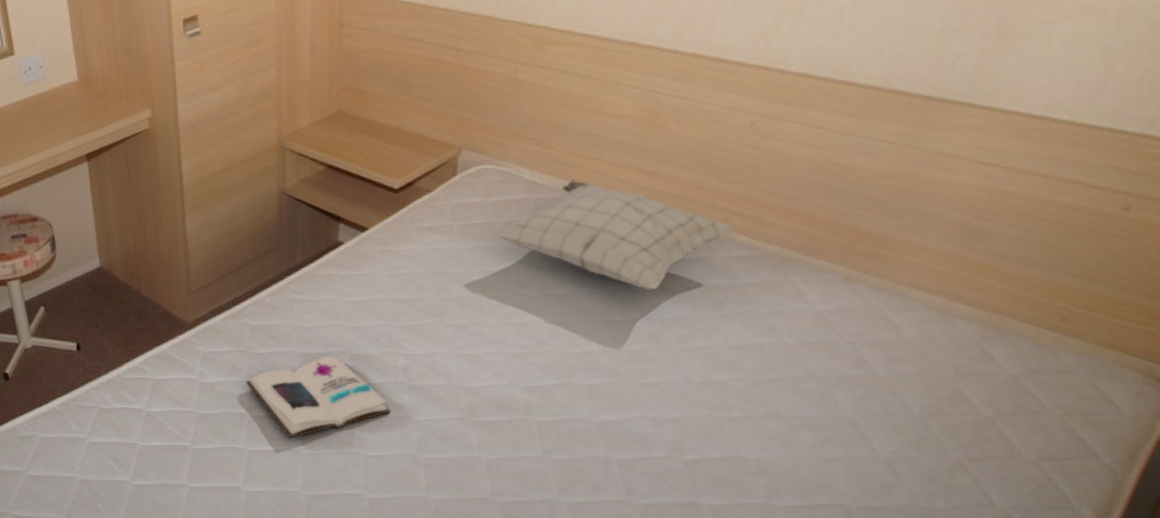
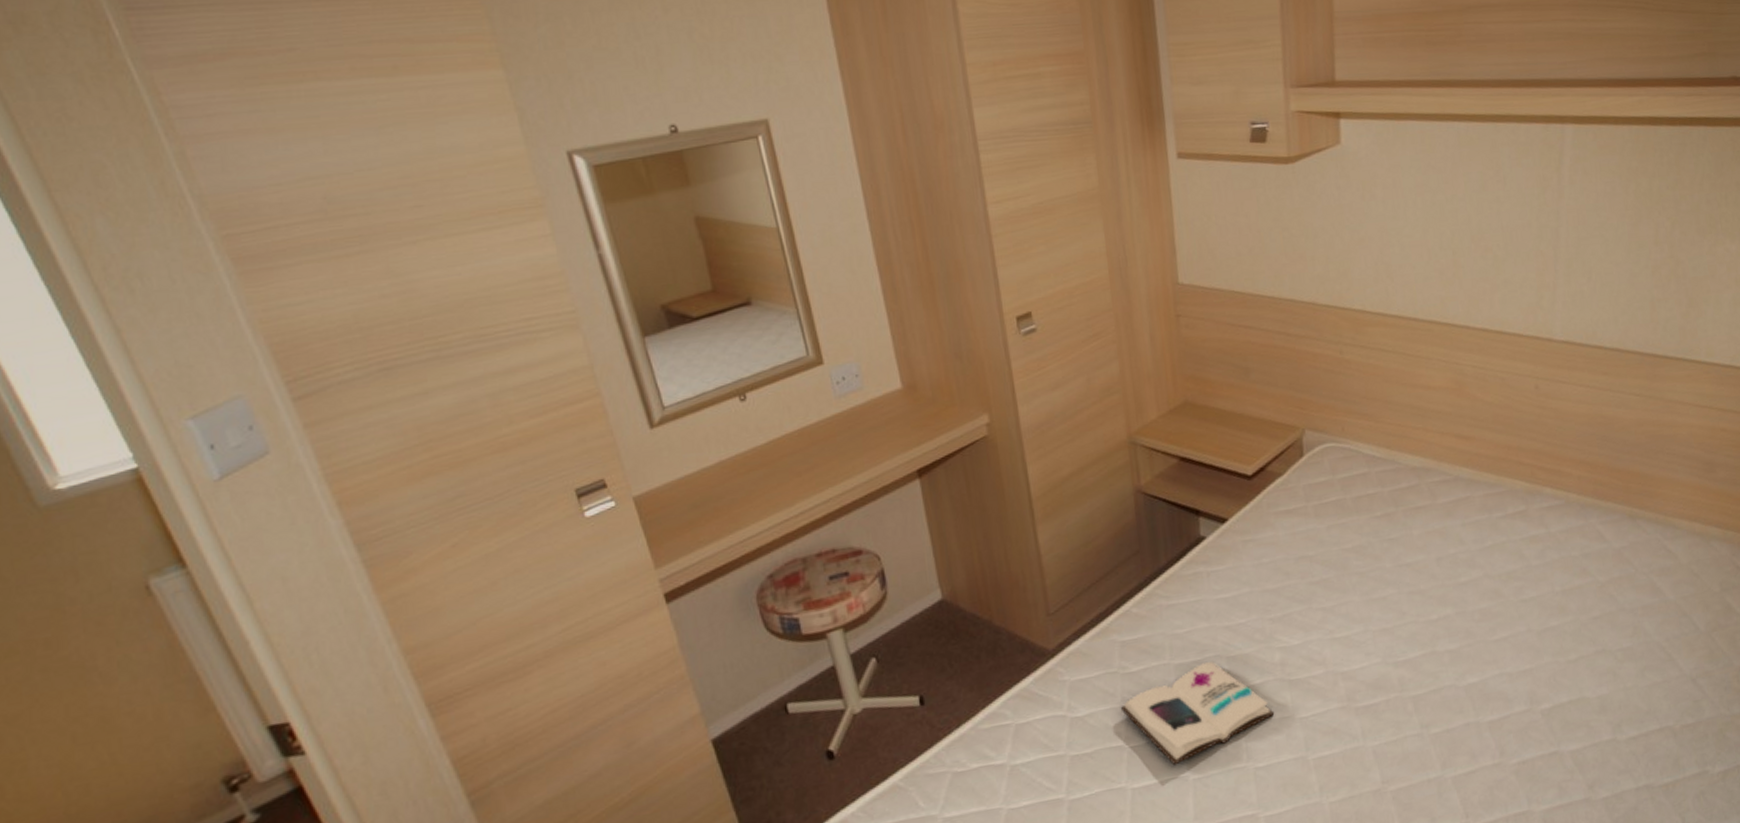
pillow: present [495,180,737,291] -> none [1346,450,1542,549]

